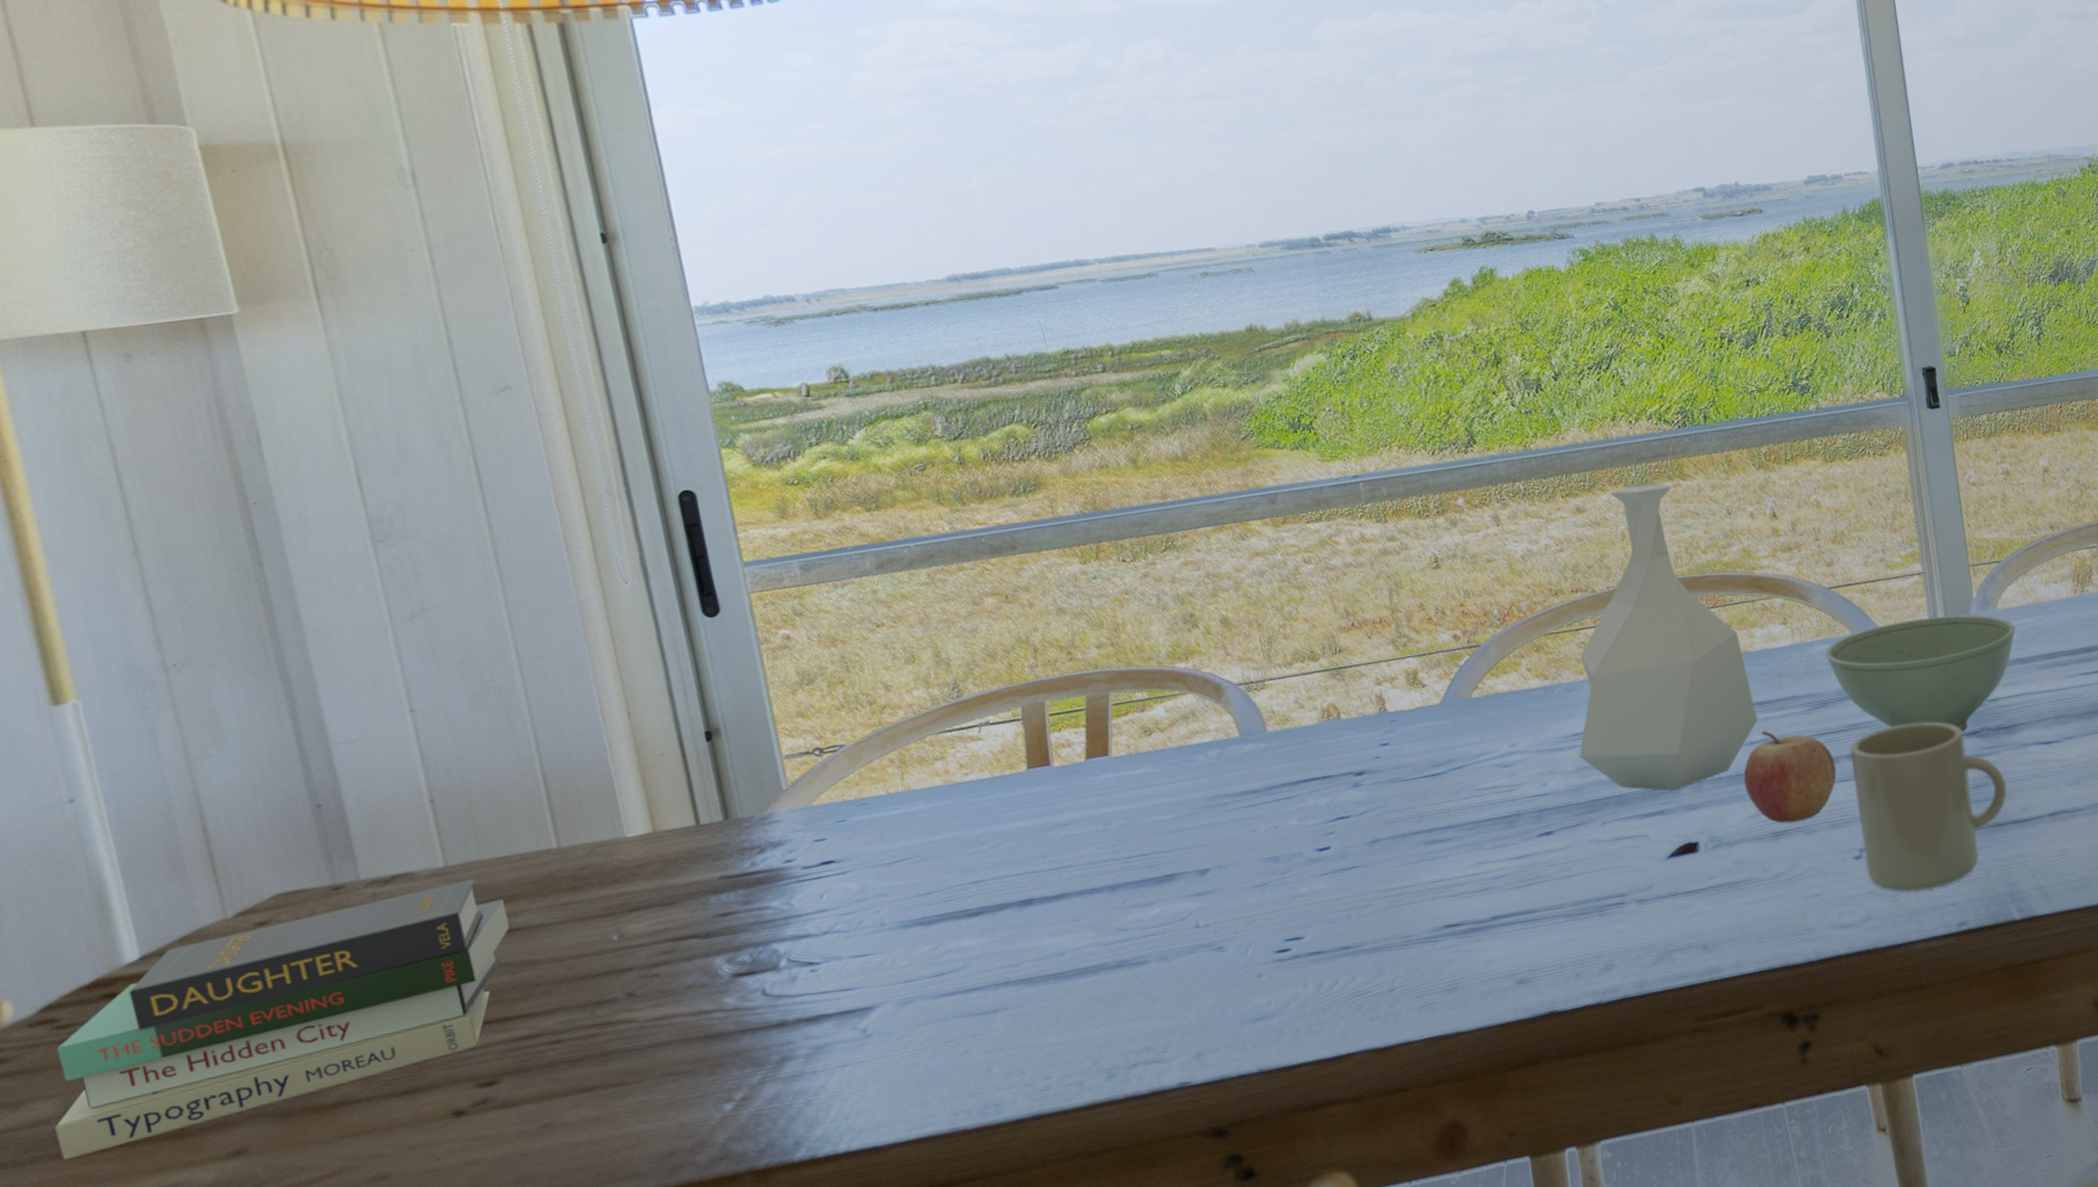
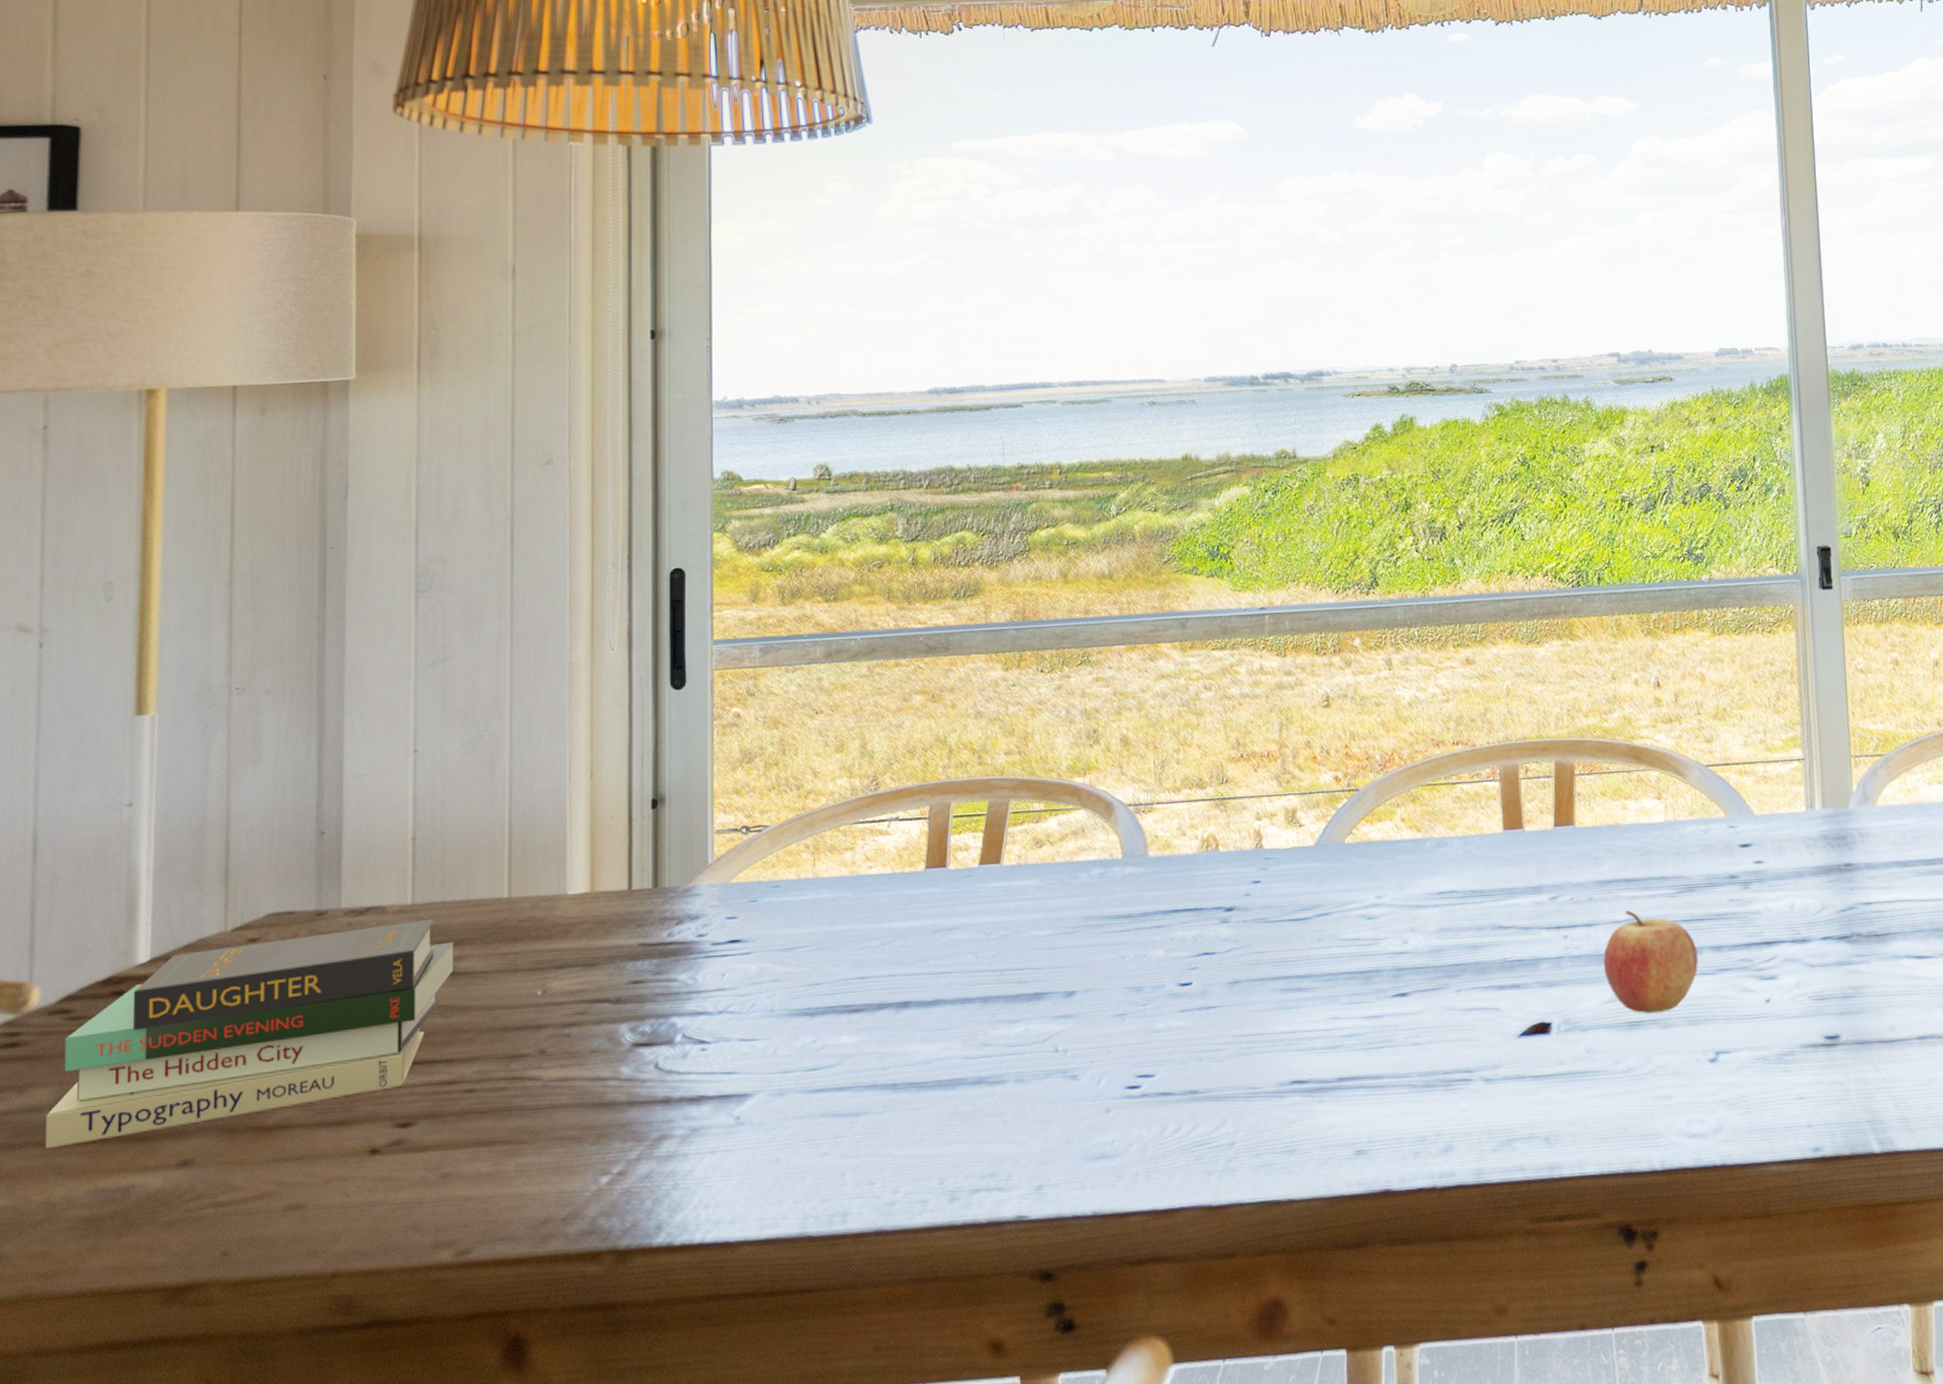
vase: present [1579,482,1758,791] -> none [1442,639,1623,964]
bowl: present [1825,615,2016,732] -> none [1697,807,1895,935]
cup: present [1850,722,2007,892] -> none [1714,919,1875,1106]

